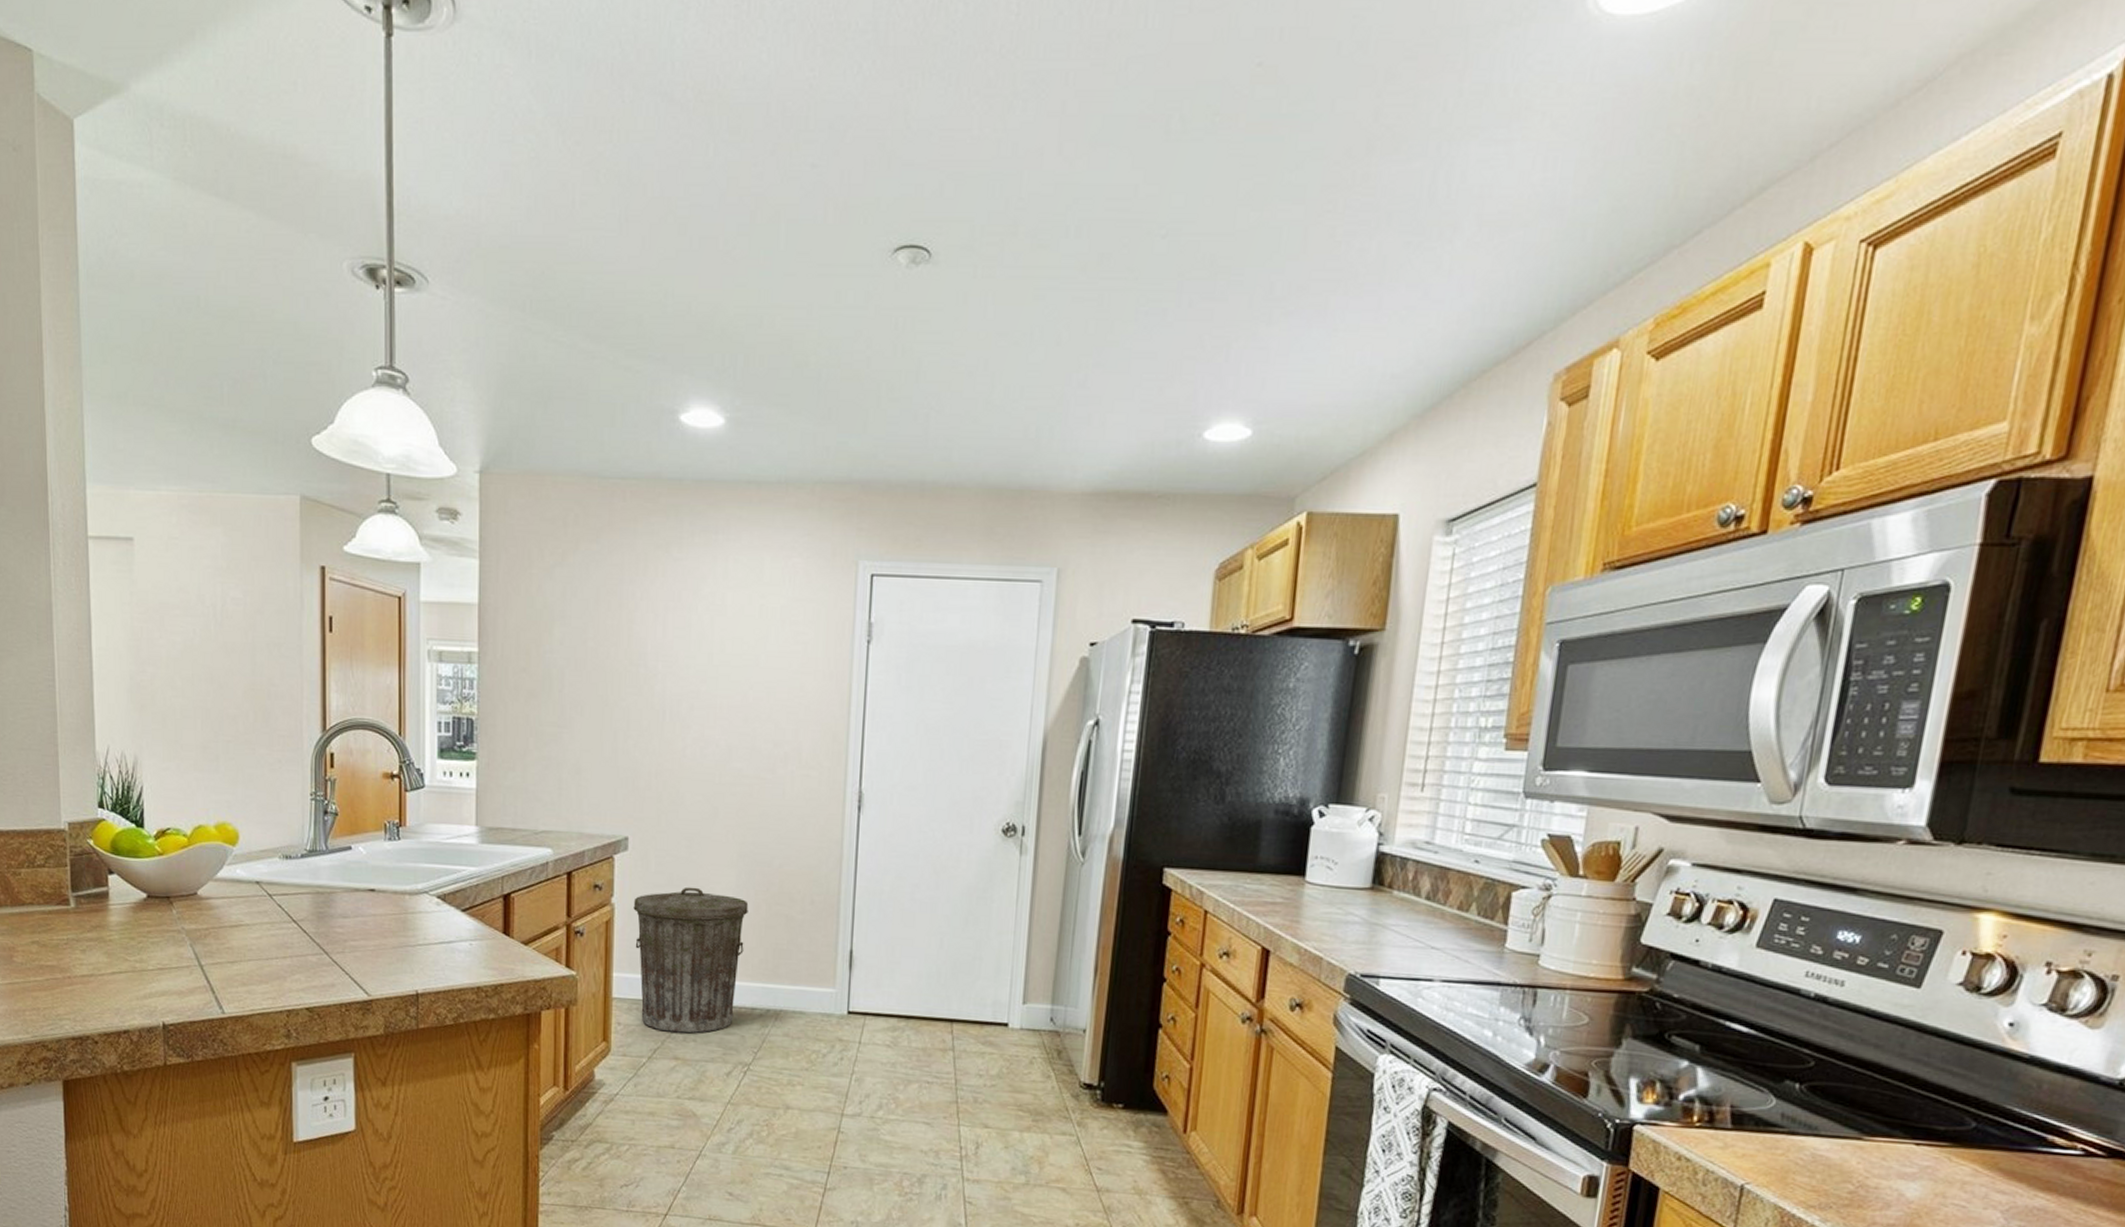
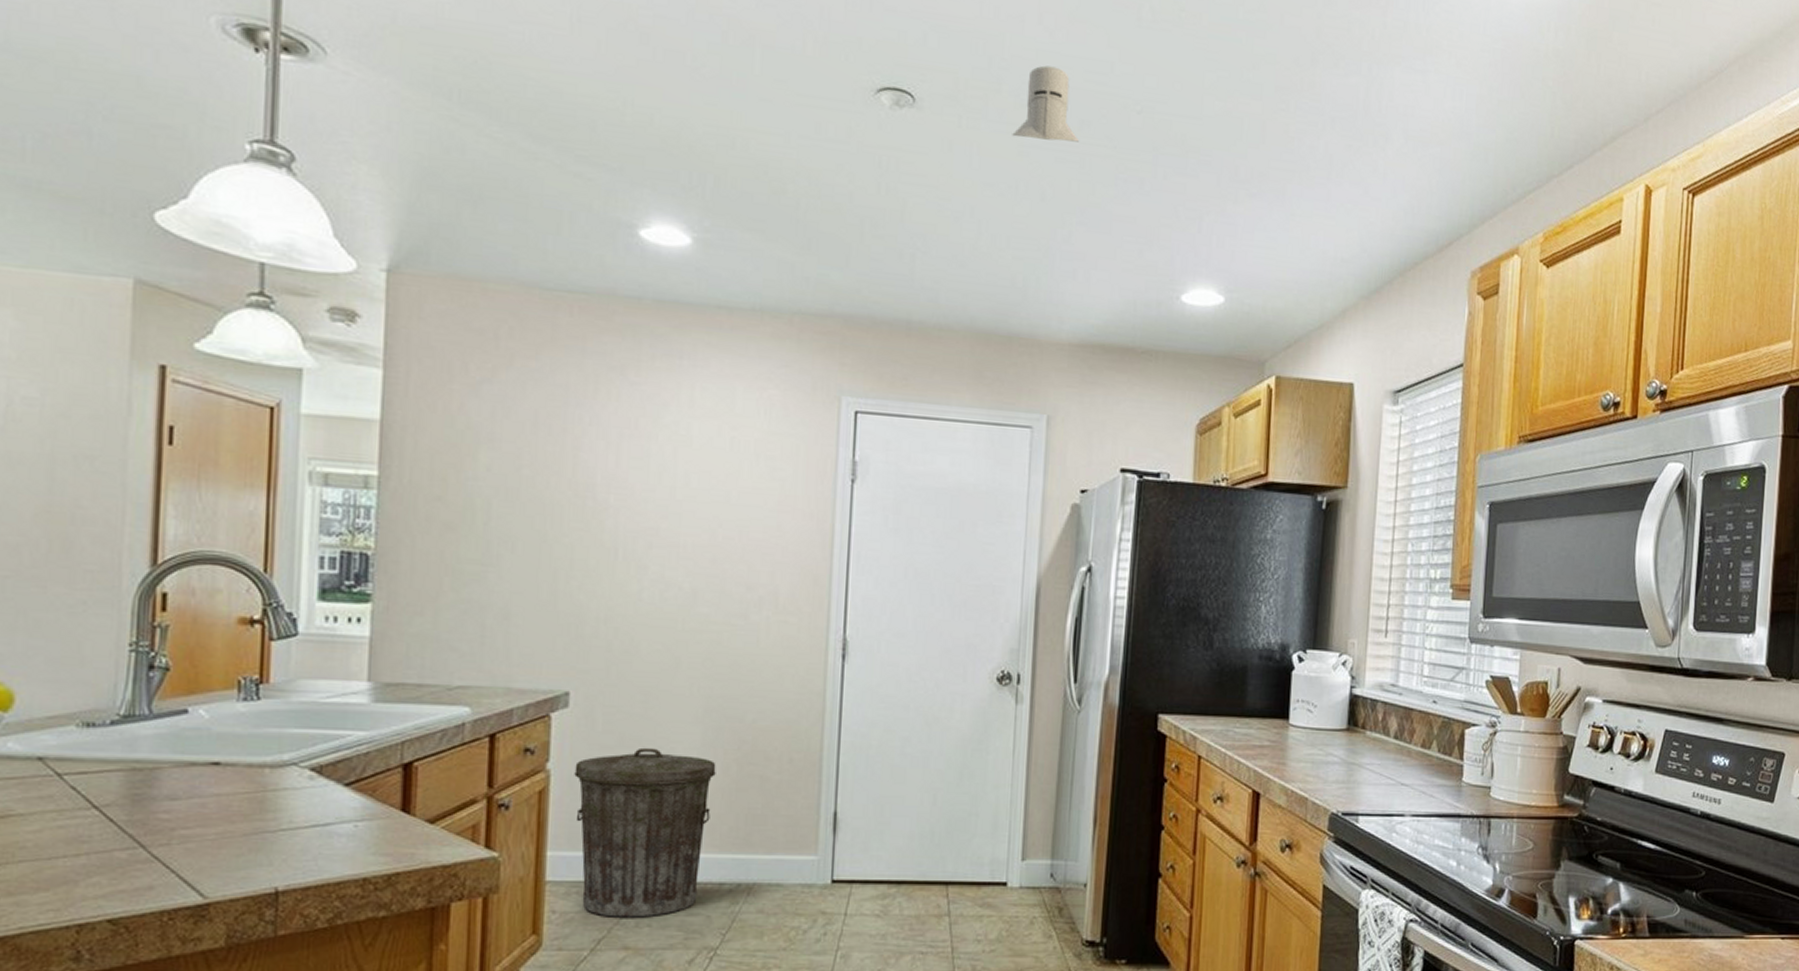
knight helmet: none [1028,199,1098,281] -> present [1012,65,1079,142]

